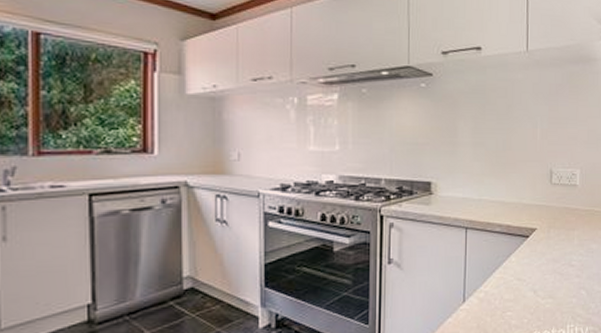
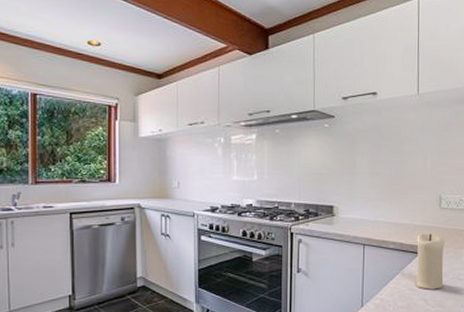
candle: none [524,213,556,279] -> present [416,233,444,290]

